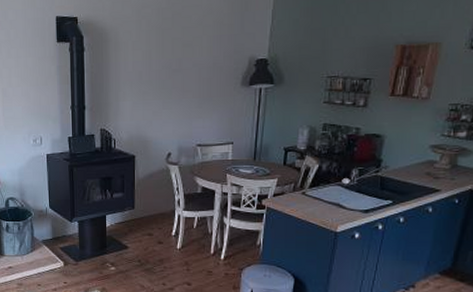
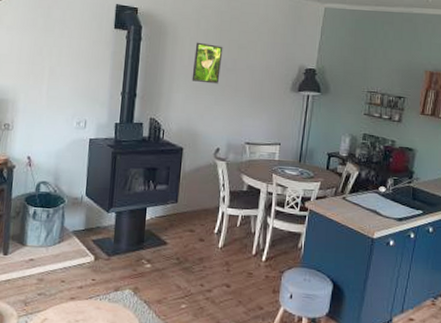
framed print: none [137,45,167,88] -> present [191,42,223,84]

